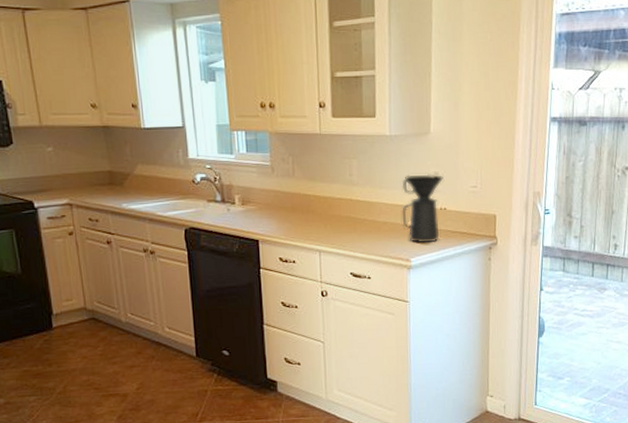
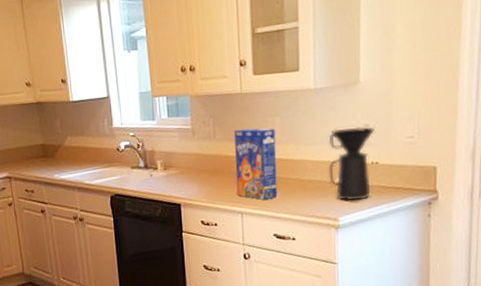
cereal box: none [313,169,355,239] -> present [234,128,278,200]

